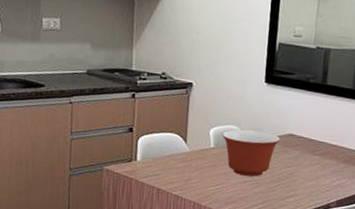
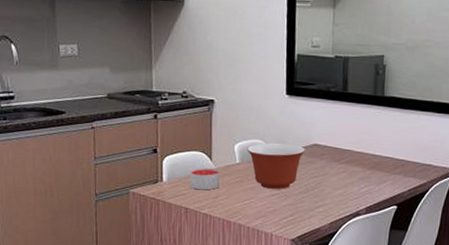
candle: none [163,150,194,173] -> present [189,168,220,190]

